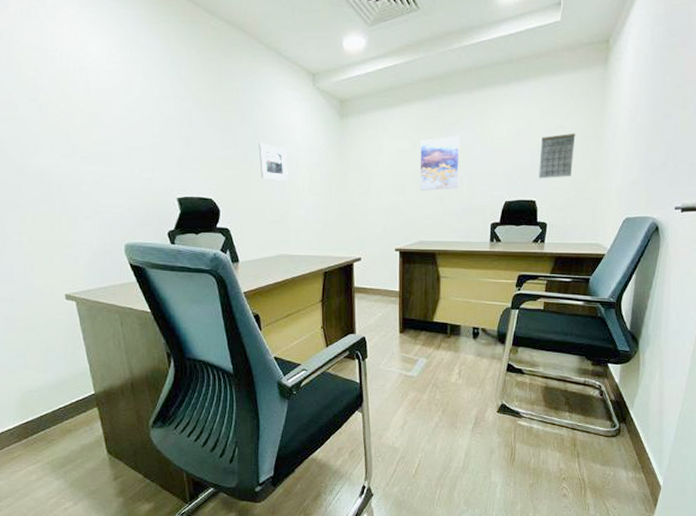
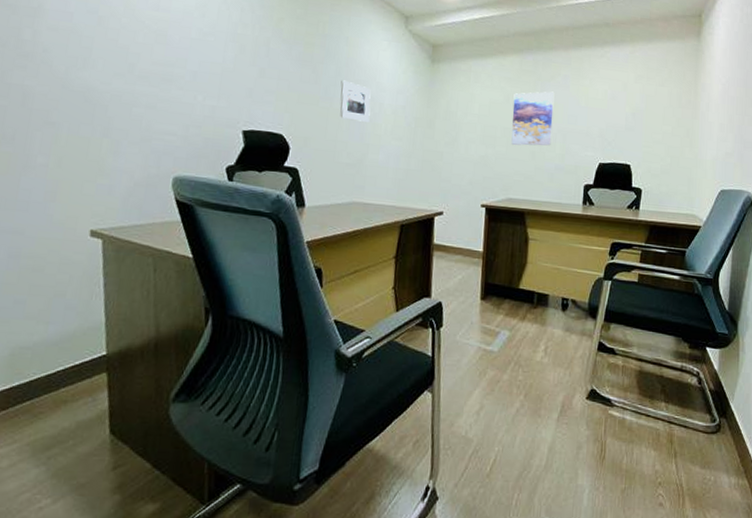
calendar: present [538,133,576,179] -> none [633,100,671,144]

